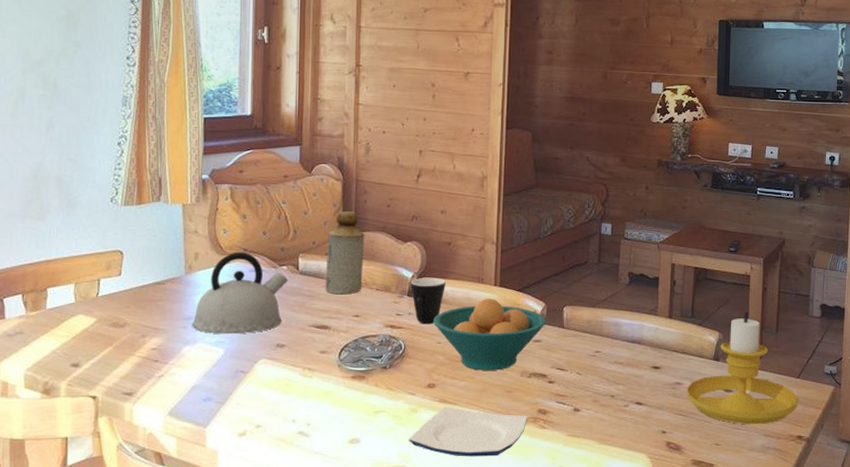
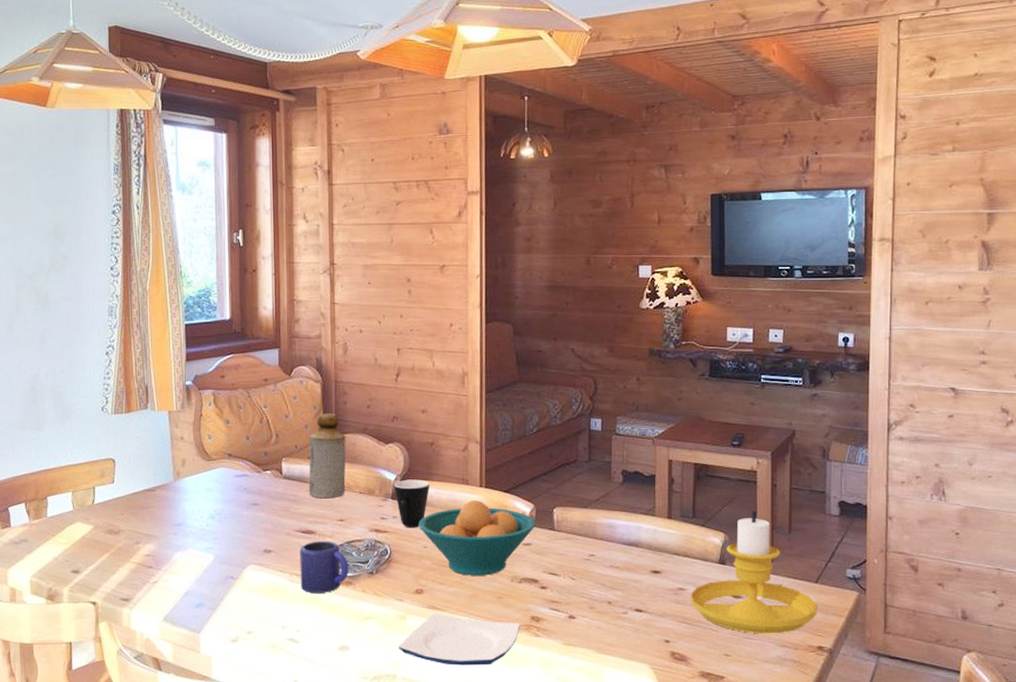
kettle: present [192,252,289,335] -> none [182,457,273,540]
mug: none [312,336,362,387] -> present [300,541,349,593]

